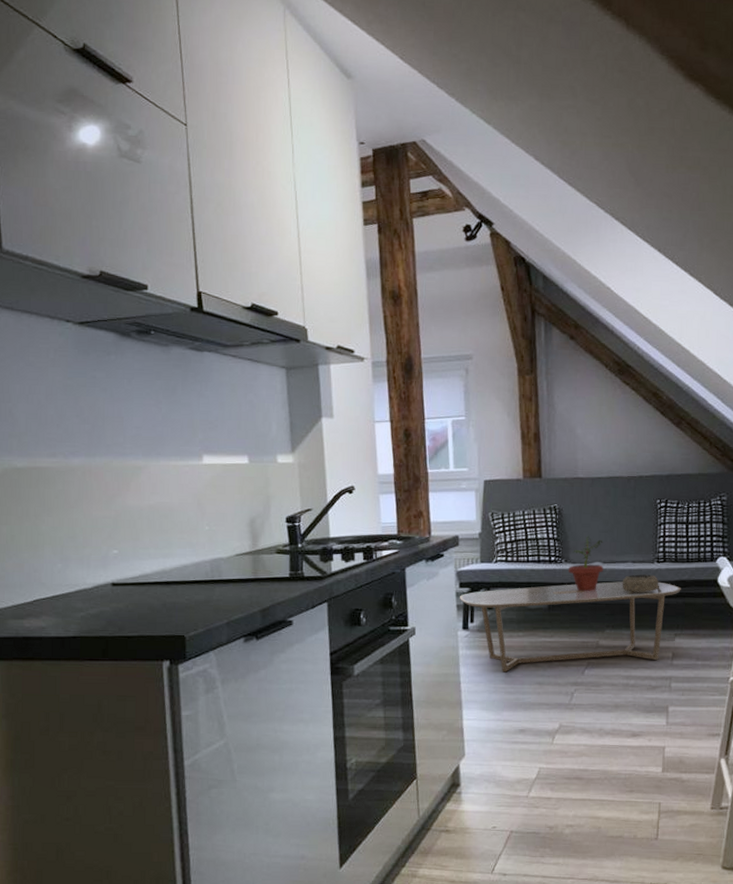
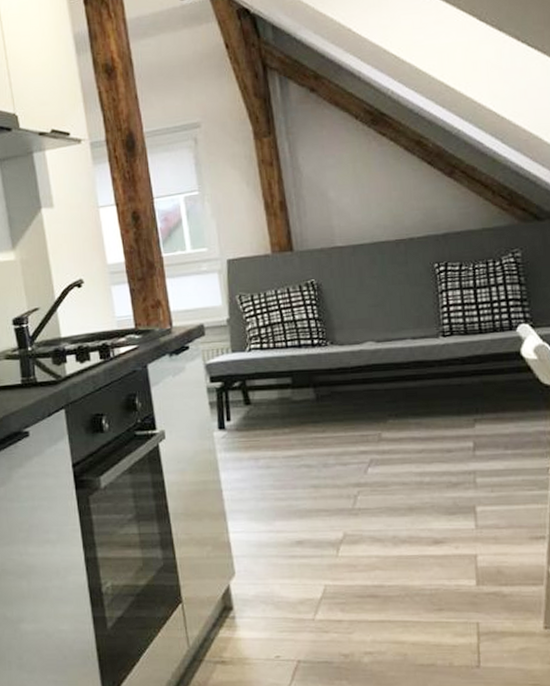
coffee table: present [460,581,681,673] -> none [212,359,476,476]
potted plant: present [568,536,603,591] -> none [335,312,378,376]
decorative bowl: present [622,574,661,594] -> none [402,351,451,376]

